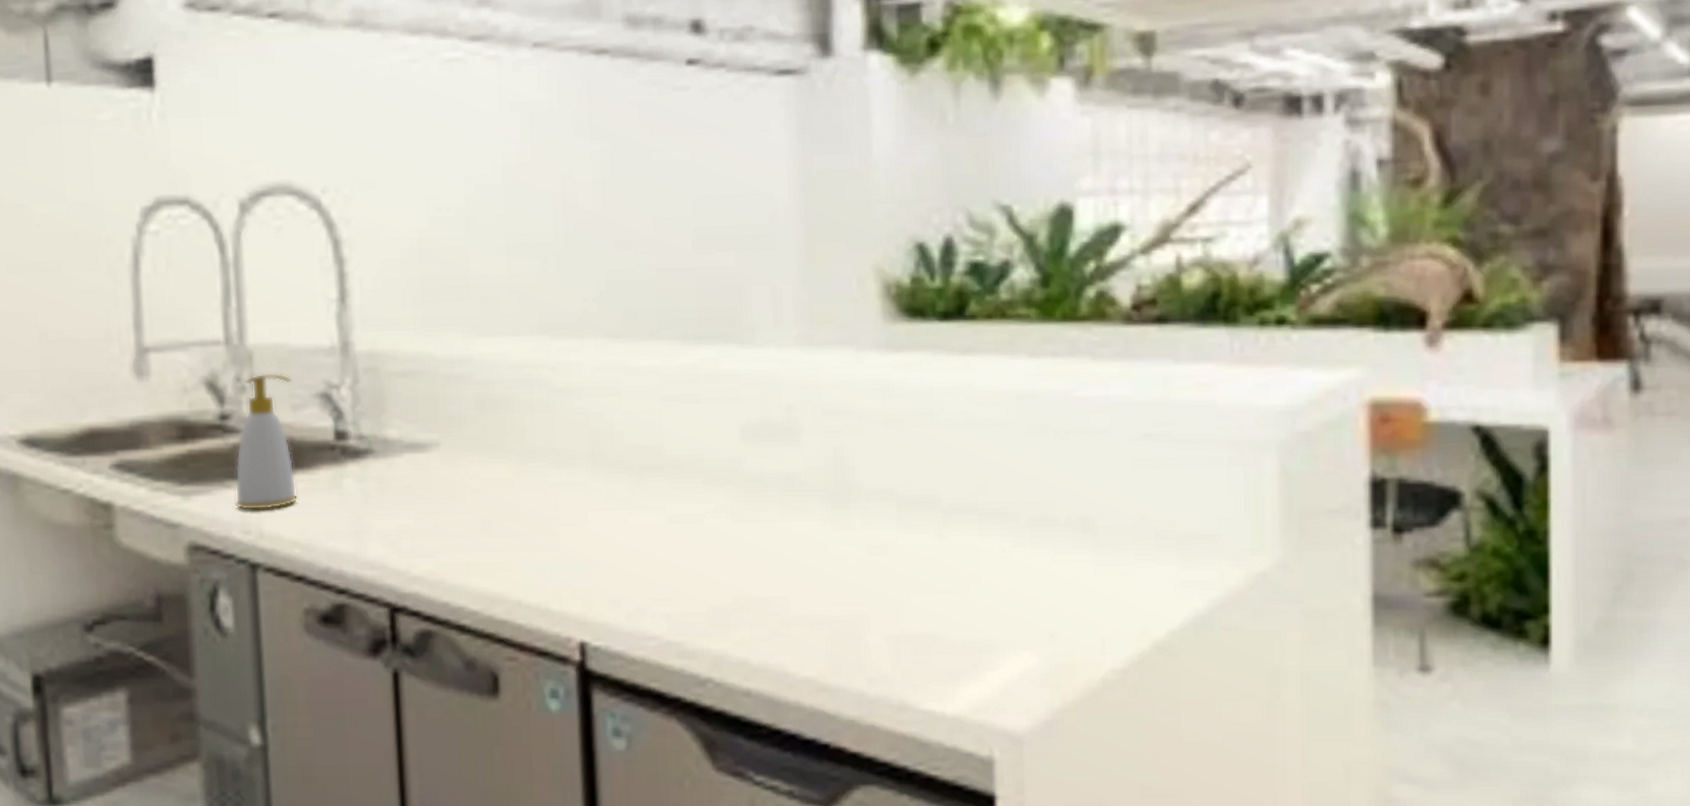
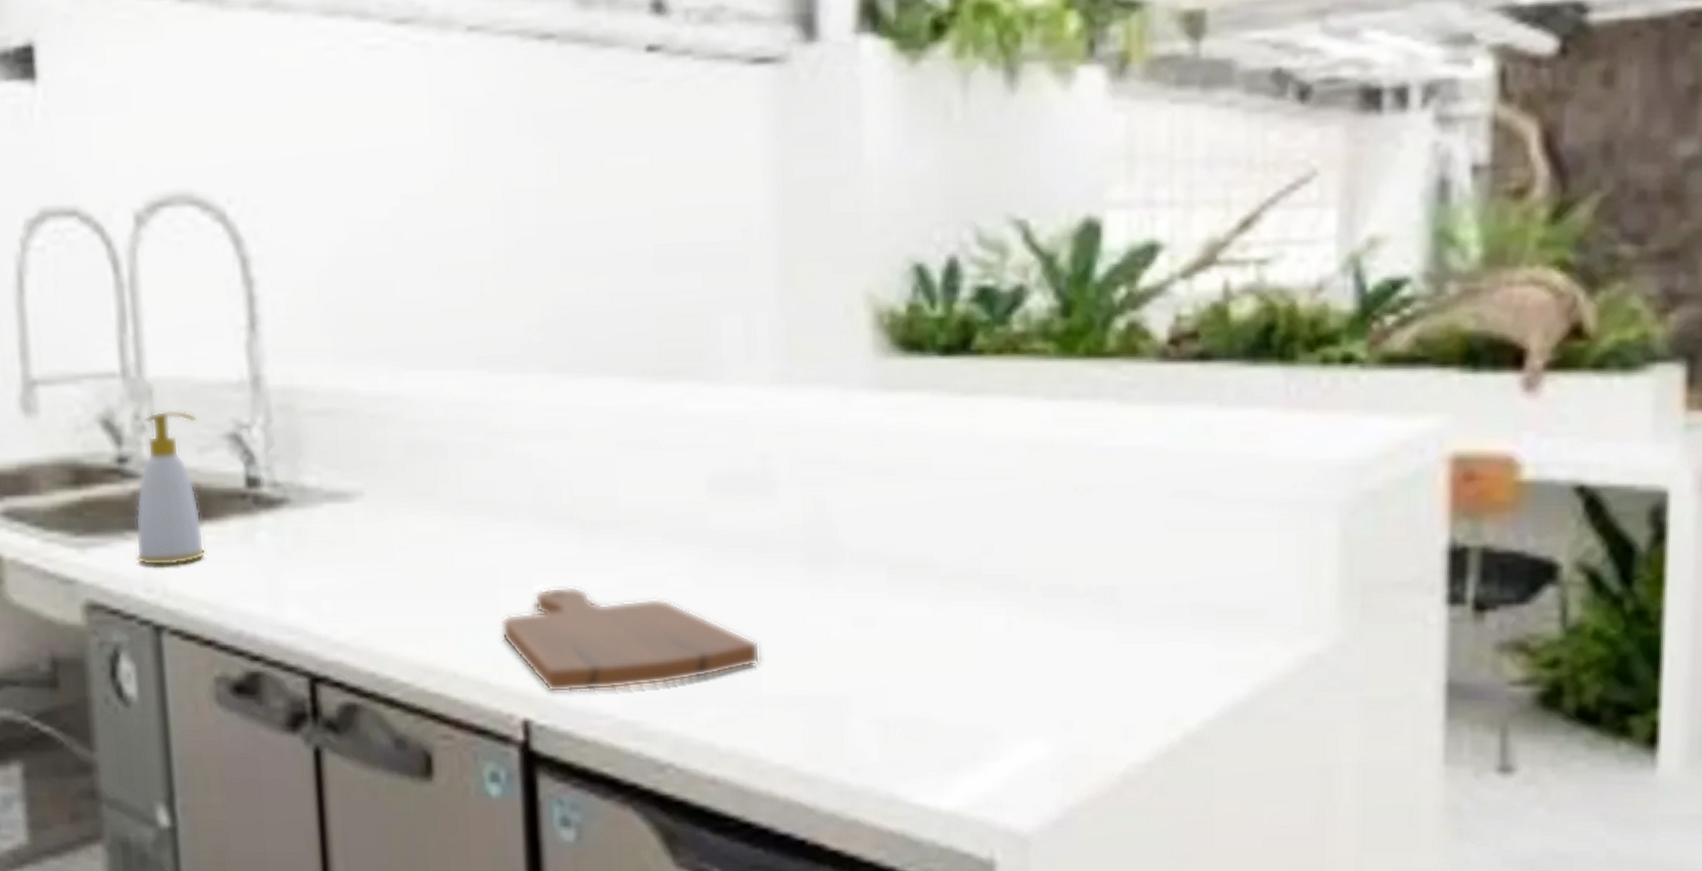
cutting board: none [560,523,788,618] -> present [501,586,761,693]

